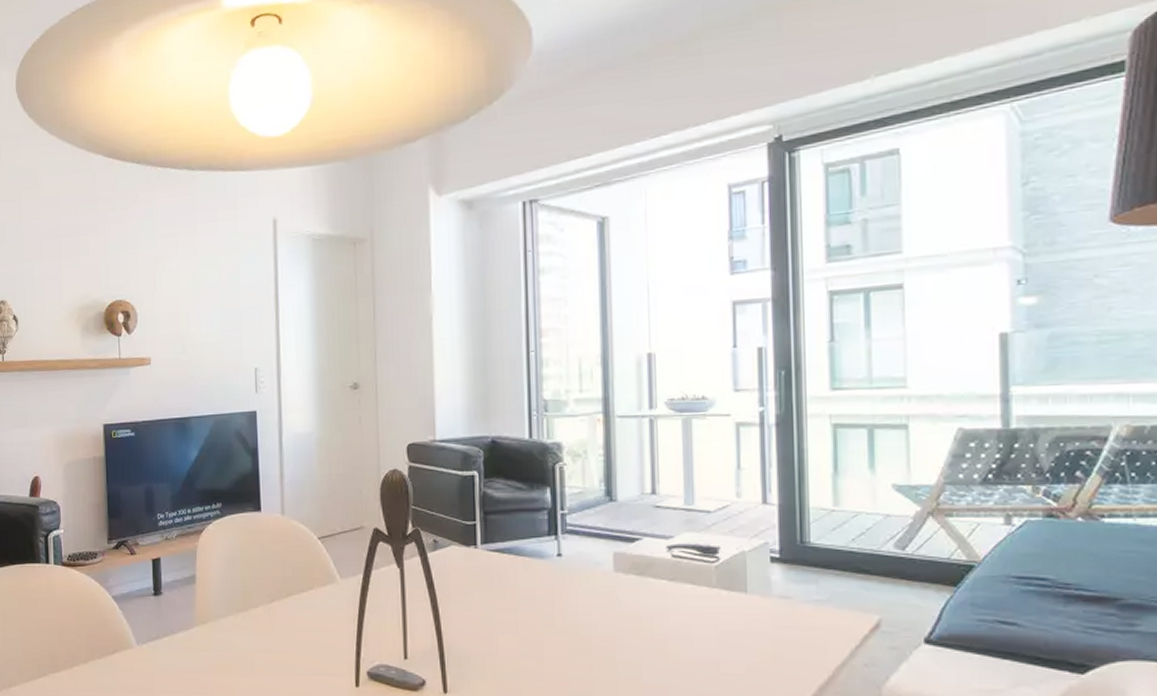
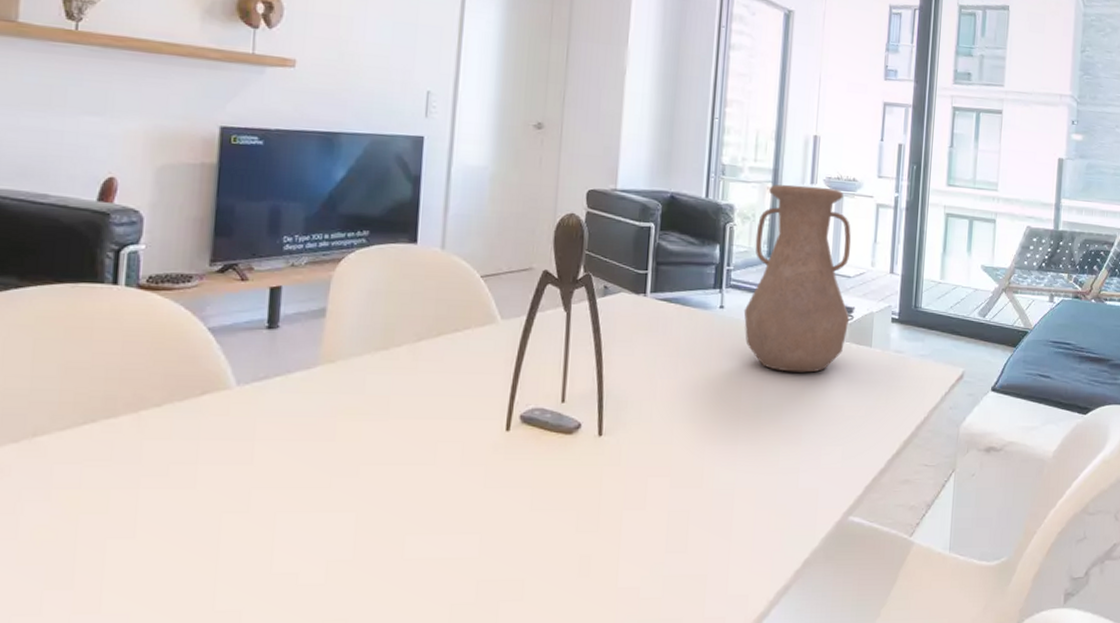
vase: none [584,411,715,624] -> present [743,184,851,373]

